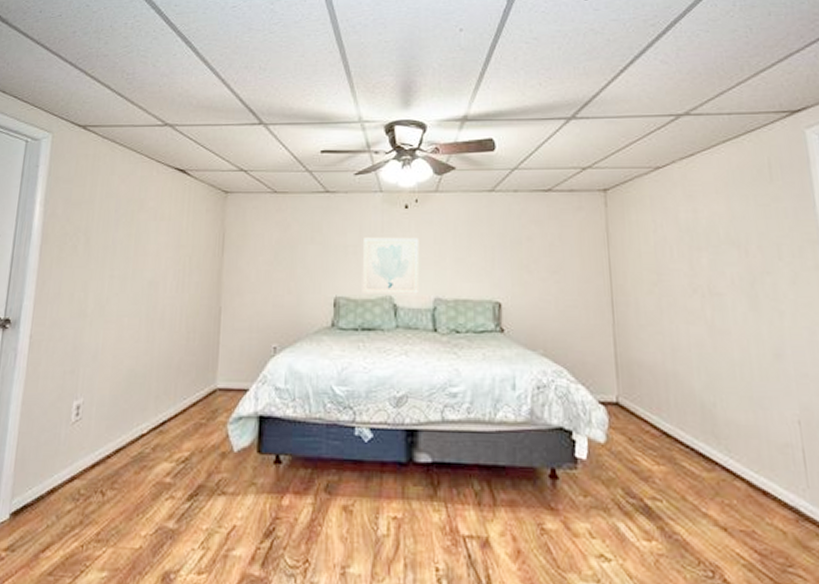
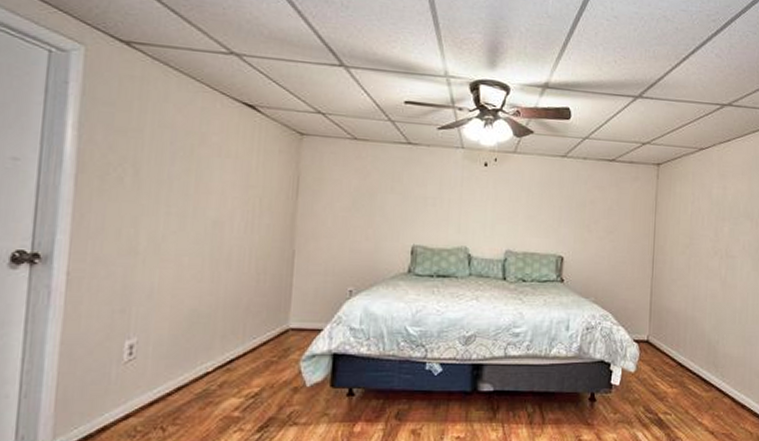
wall art: present [362,237,420,294] -> none [439,191,496,246]

